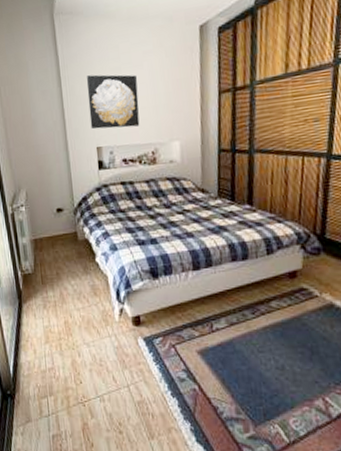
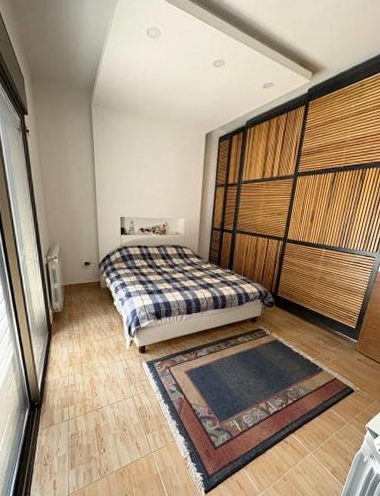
wall art: present [86,74,140,129] -> none [115,159,156,204]

